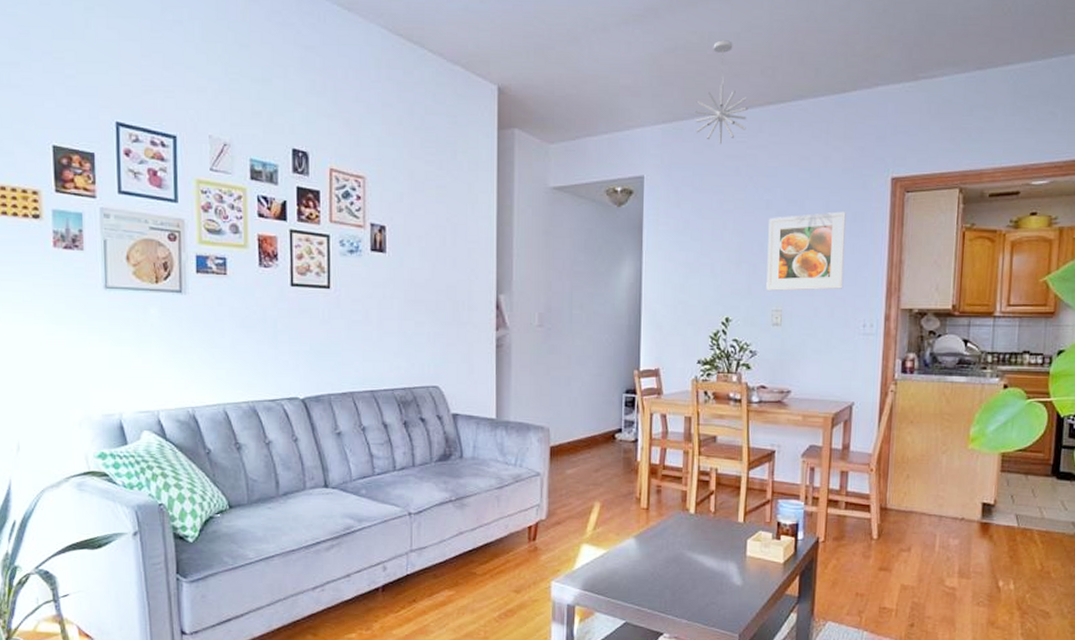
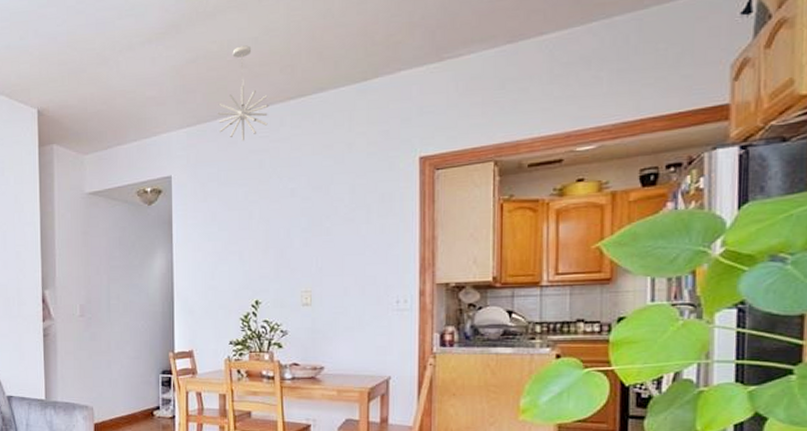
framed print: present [766,211,846,291] -> none [294,193,374,273]

